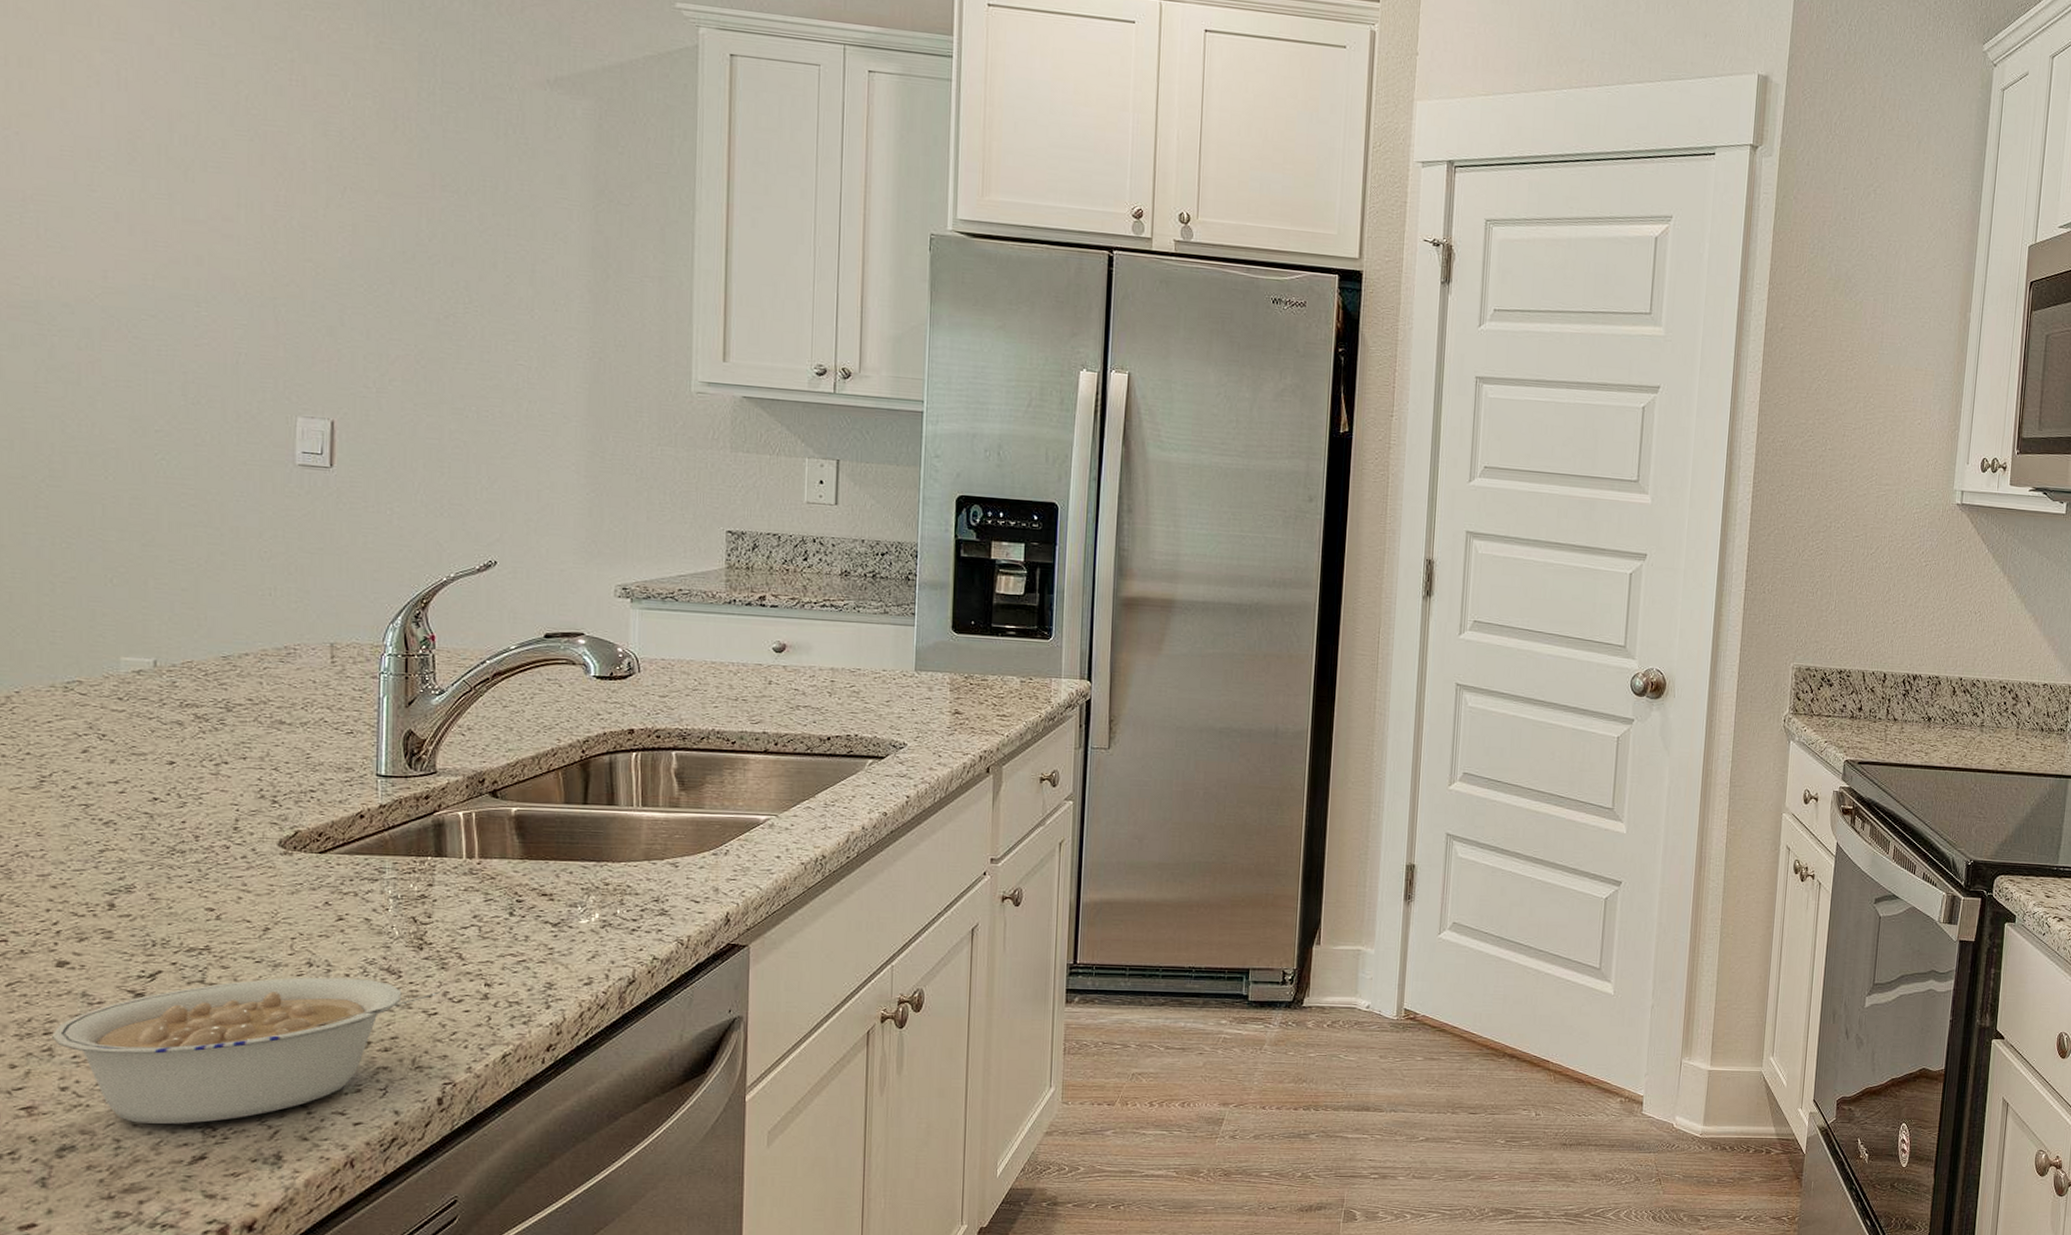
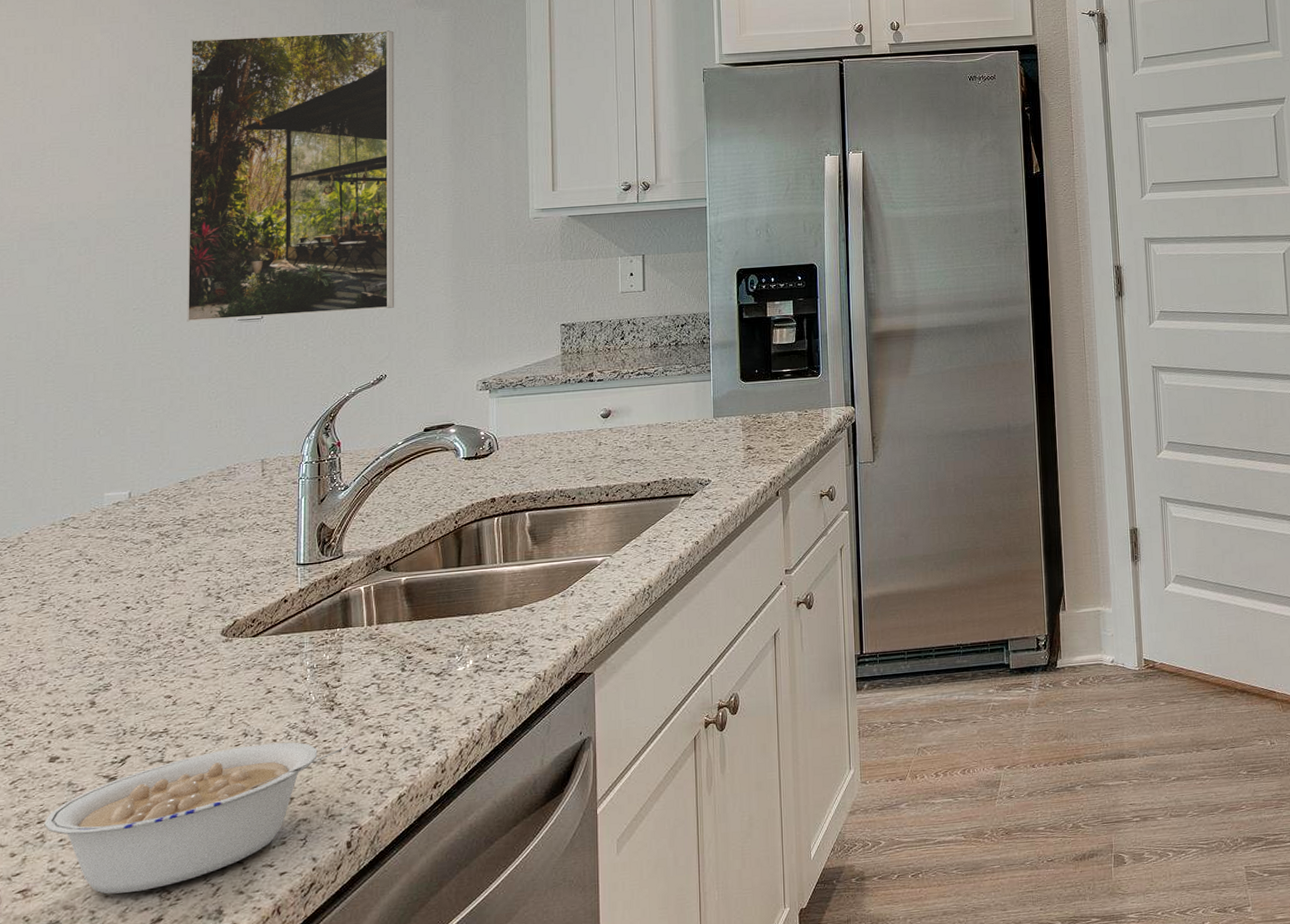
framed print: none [229,82,516,479] -> present [187,30,395,322]

